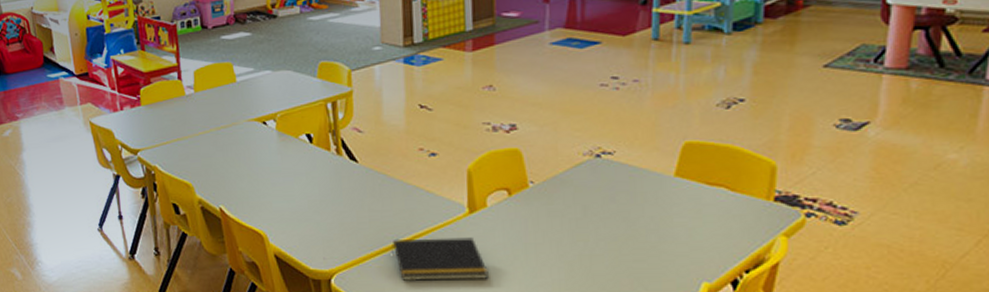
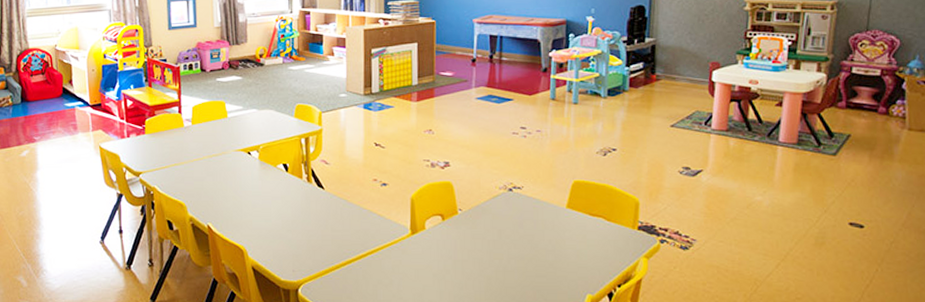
notepad: present [392,237,489,282] -> none [349,255,425,292]

